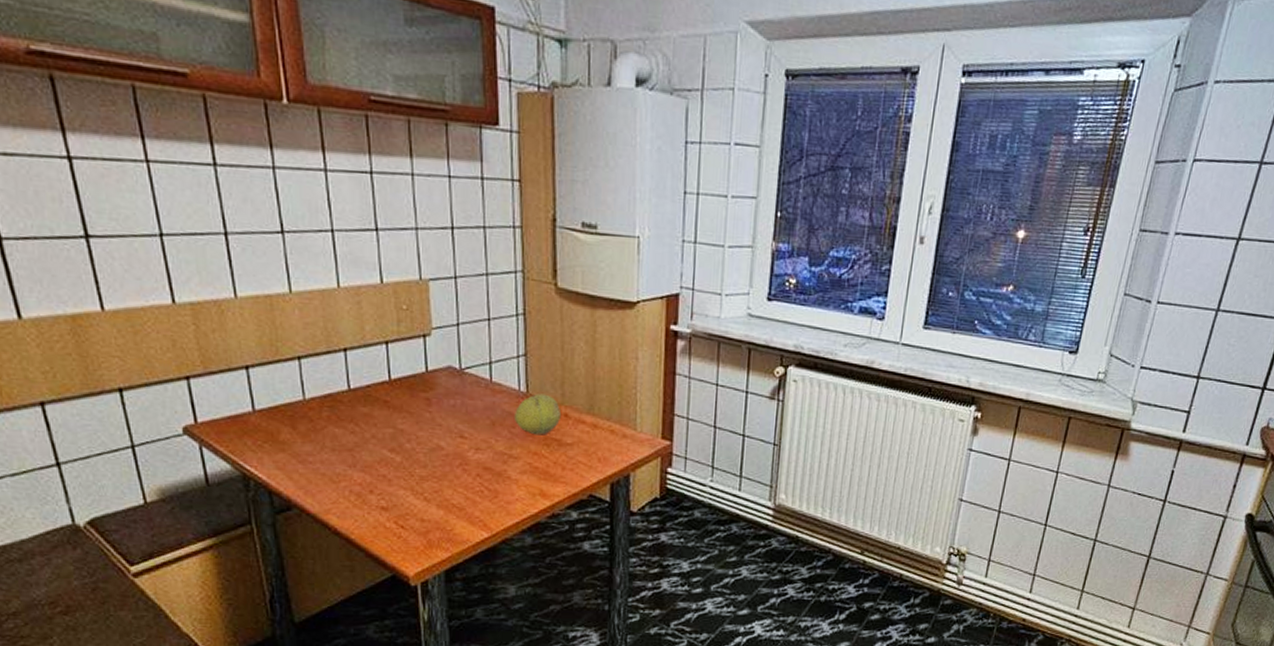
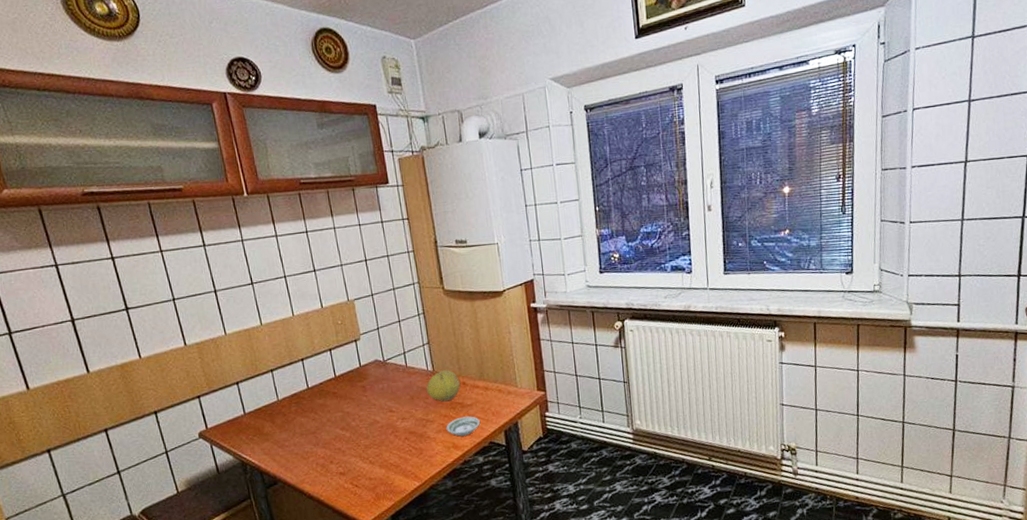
saucer: none [534,458,580,483] -> present [446,416,480,437]

